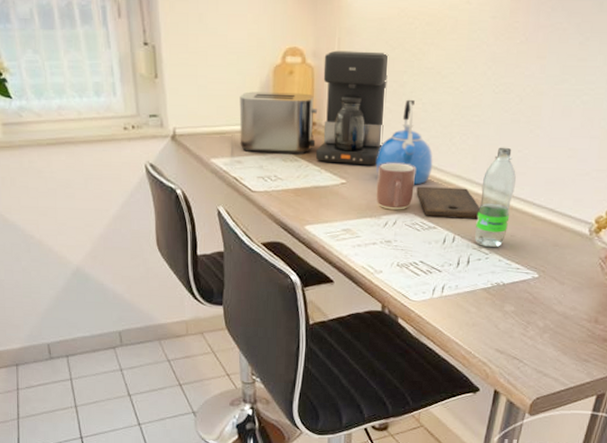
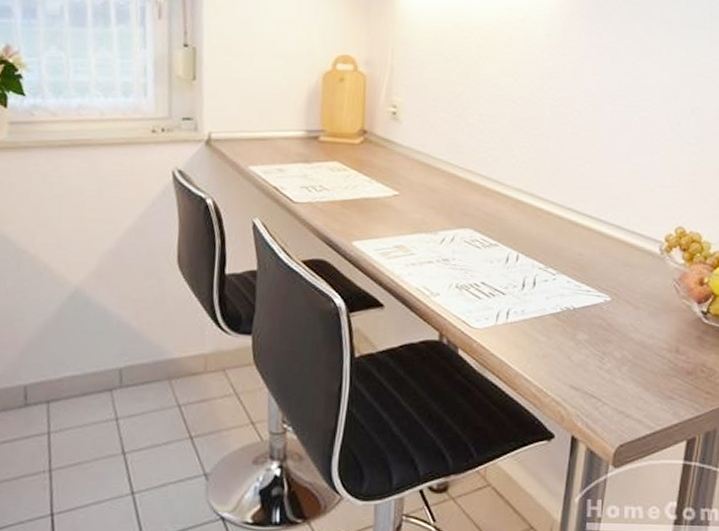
toaster: present [239,91,318,154] -> none [282,97,370,163]
coffee maker: present [315,50,389,165] -> none [365,60,444,176]
kettle: present [375,99,433,185] -> none [431,110,492,198]
mug: present [376,163,417,210] -> none [432,174,475,225]
cutting board: present [416,186,480,218] -> none [475,200,544,235]
bottle: present [474,147,517,248] -> none [539,160,581,268]

